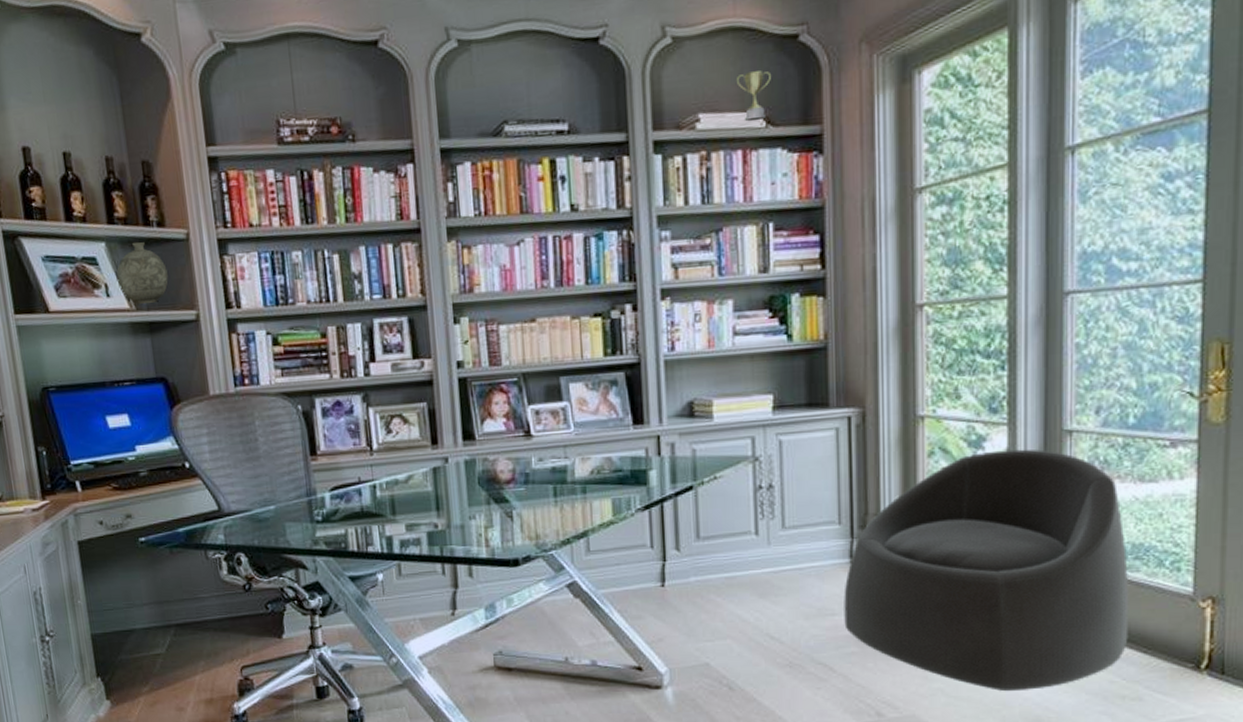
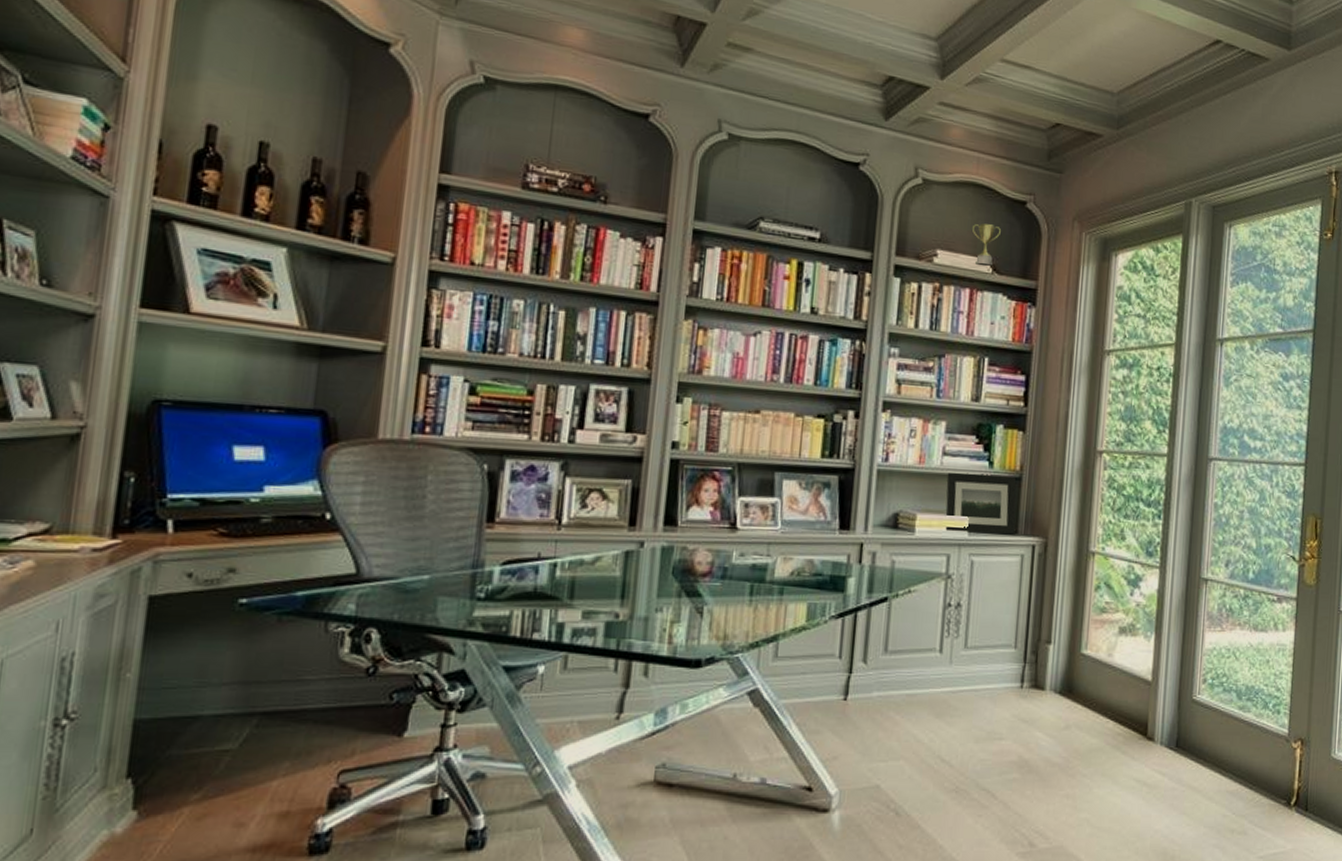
decorative vase: present [117,242,168,305] -> none [292,256,359,326]
picture frame: none [741,347,826,414] -> present [945,473,1017,535]
armchair: present [844,449,1129,692] -> none [1009,590,1242,823]

